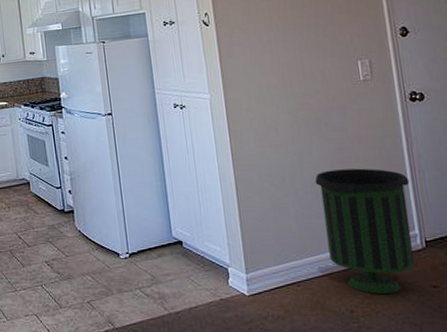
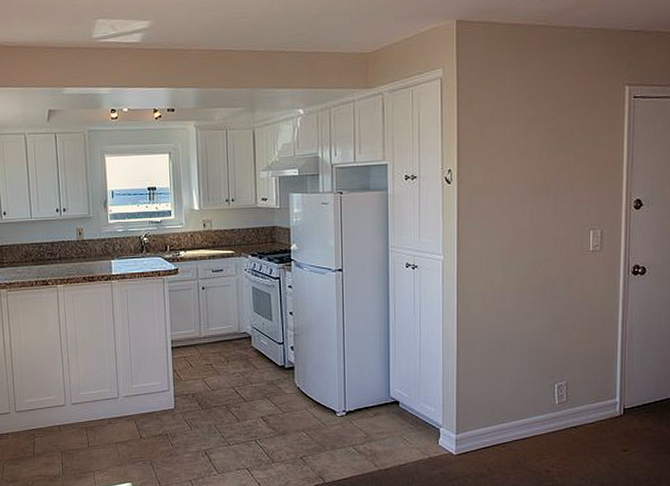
trash can: present [315,168,415,295] -> none [532,337,619,457]

